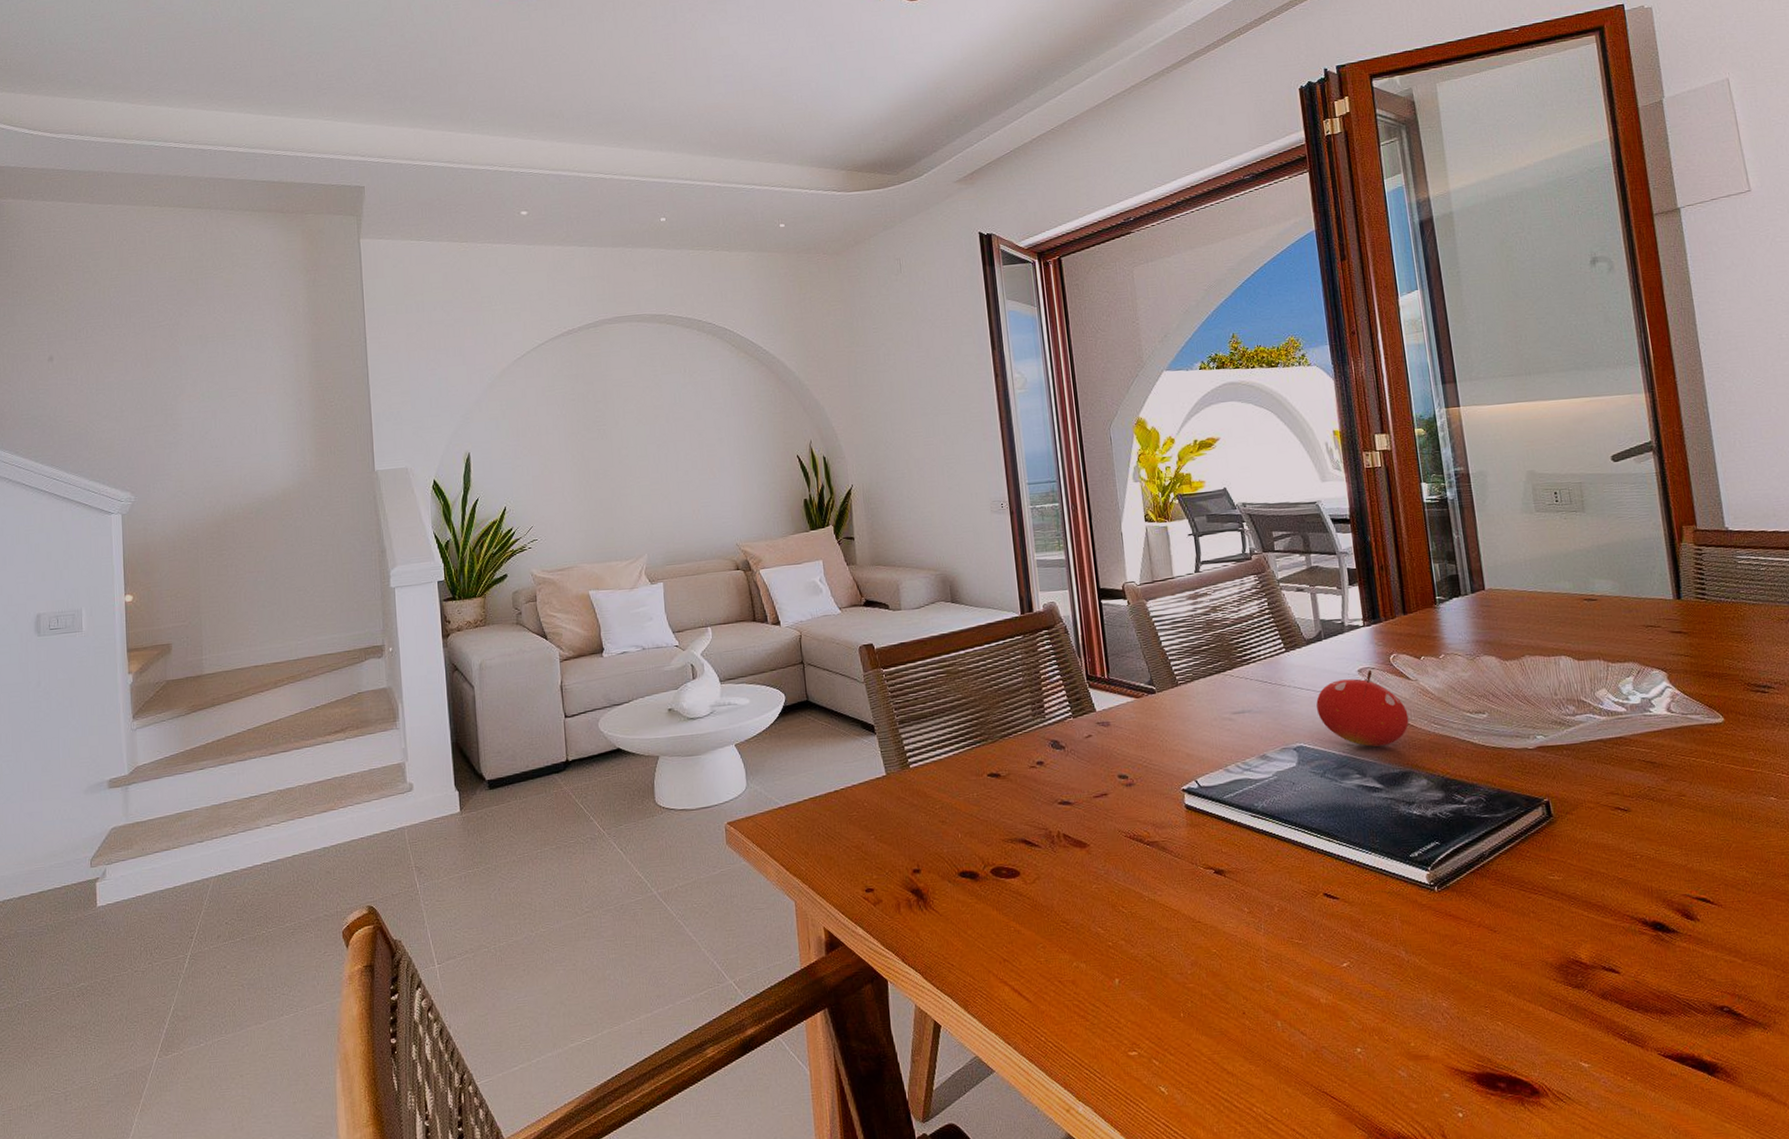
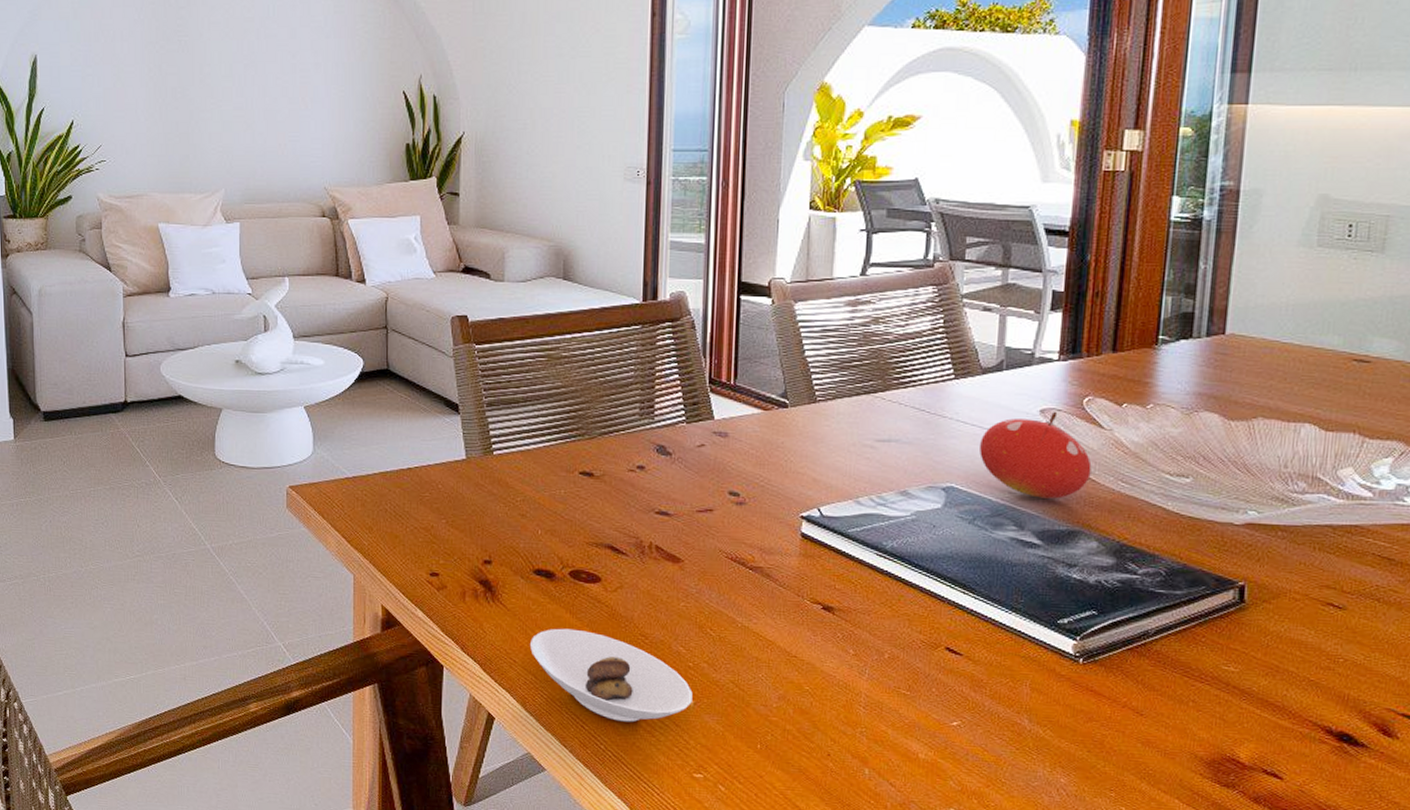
saucer: none [964,925,1117,1011] -> present [530,628,693,722]

